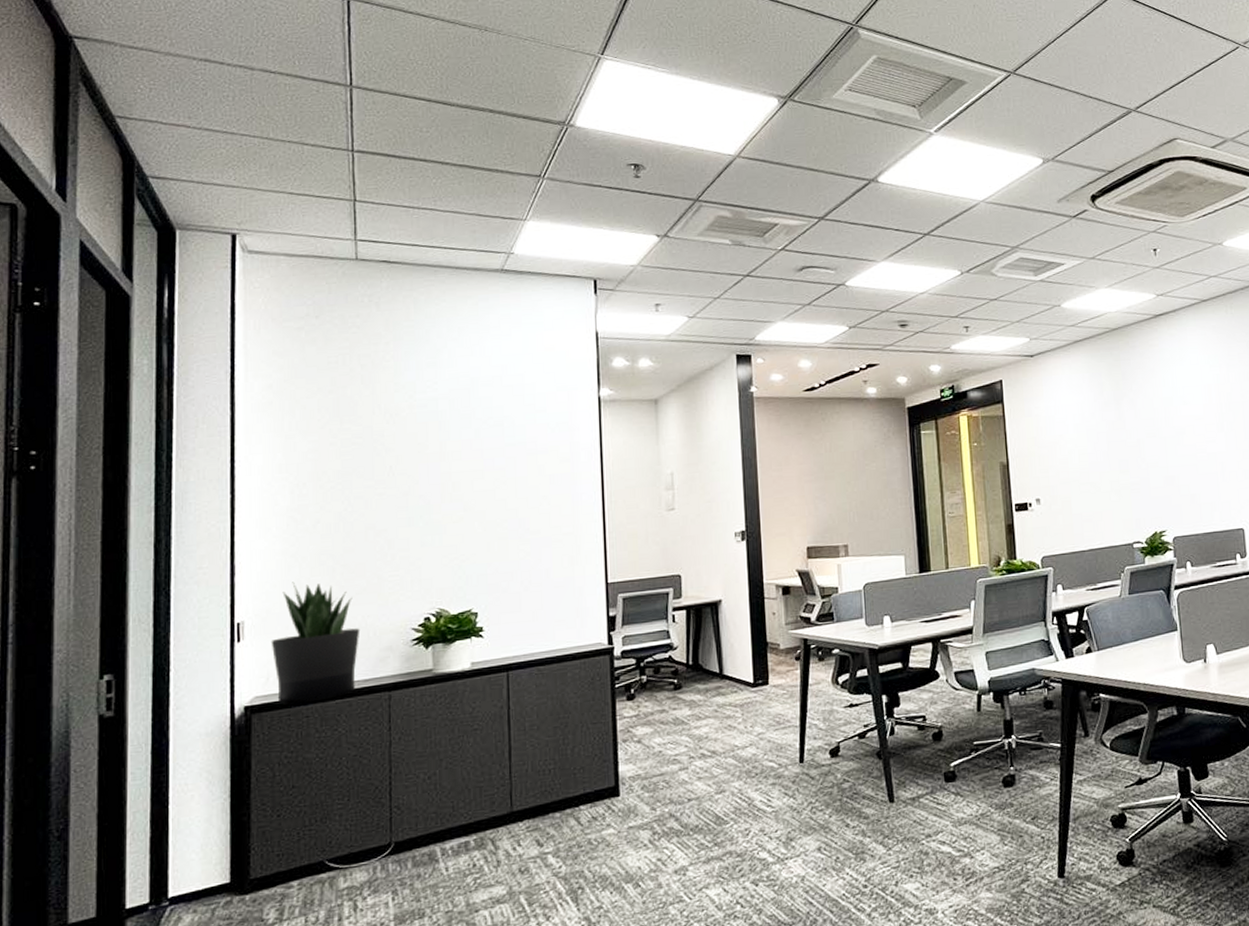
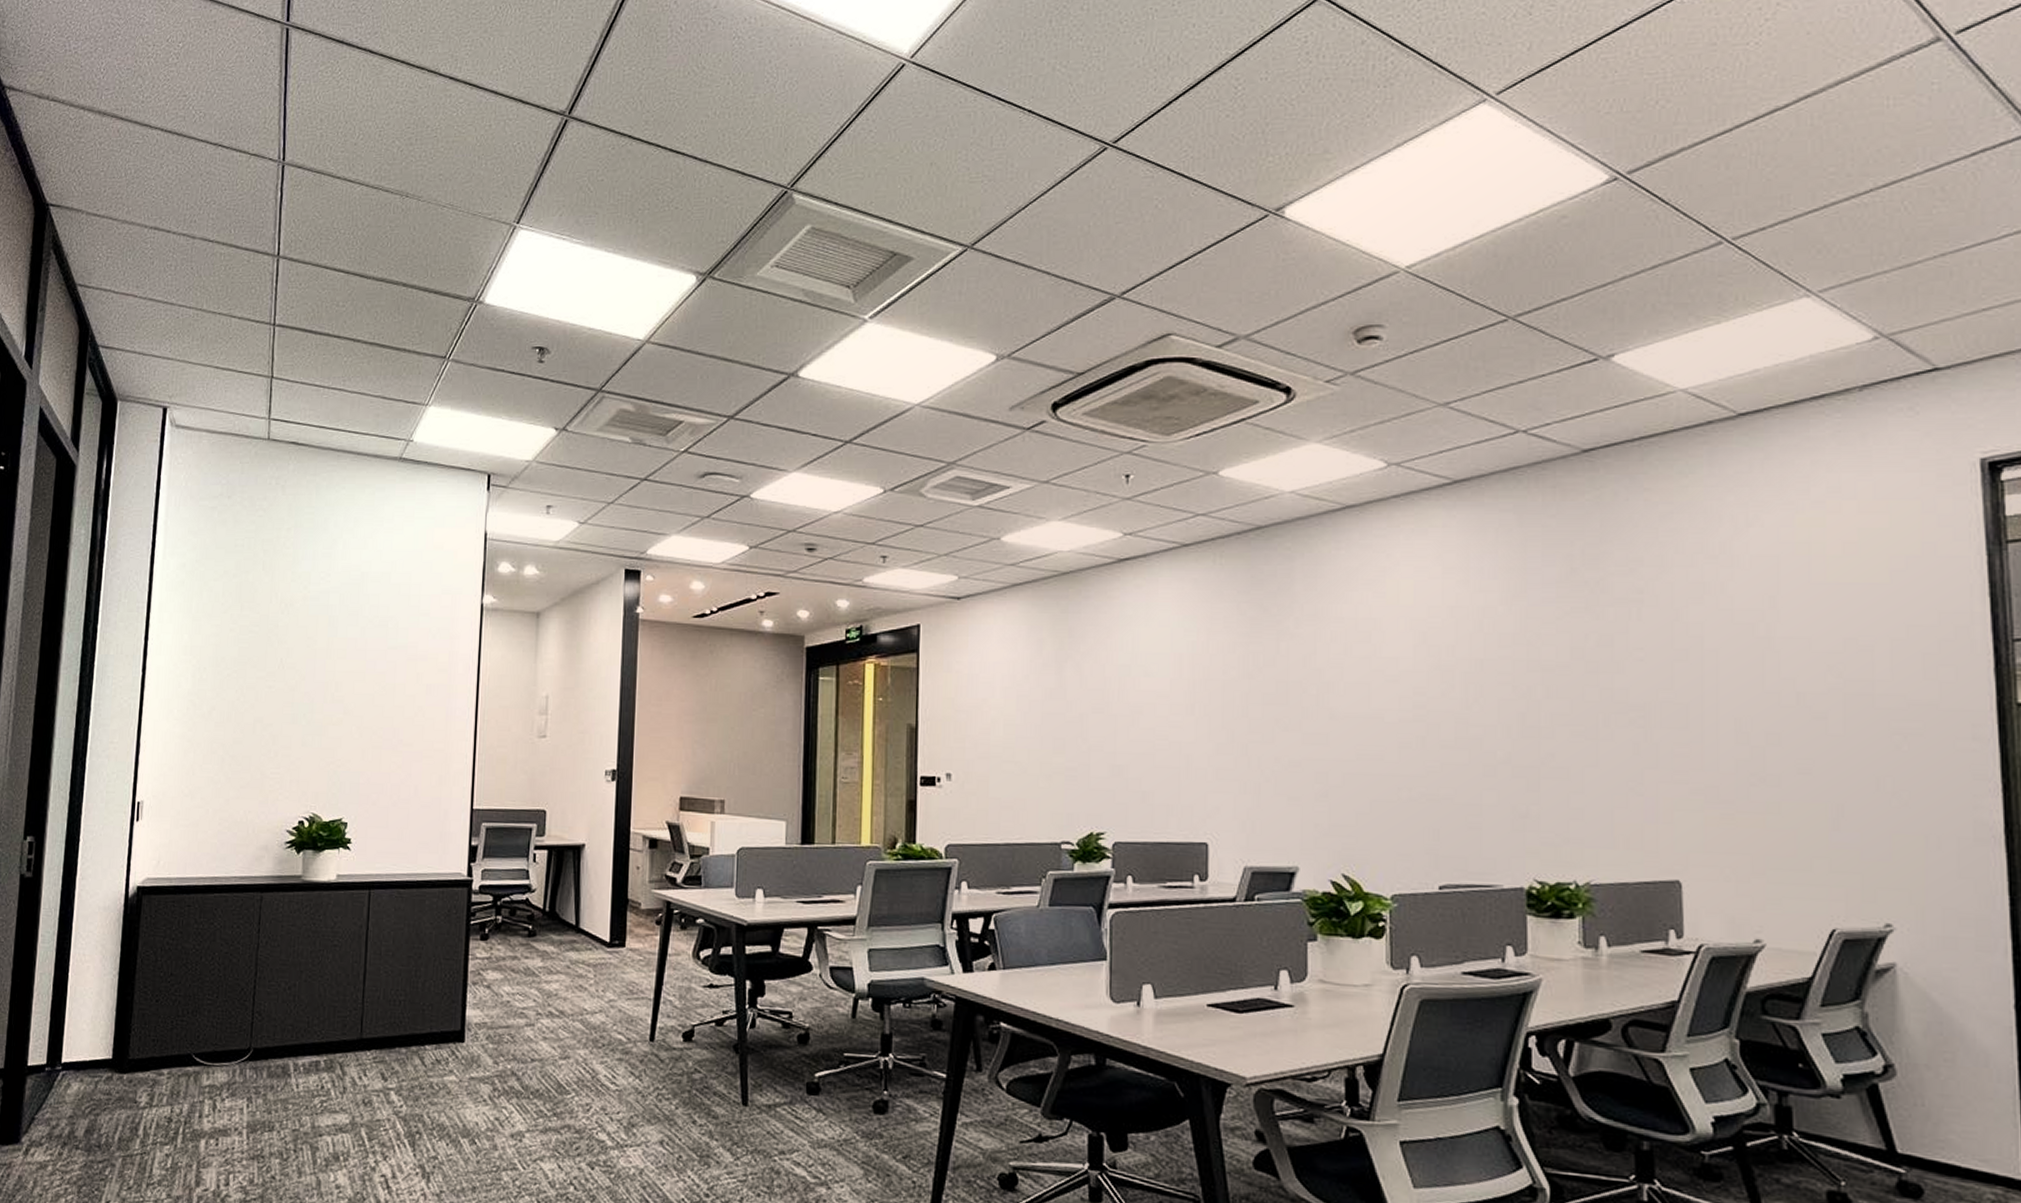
planter: present [271,582,360,705] -> none [164,767,241,892]

